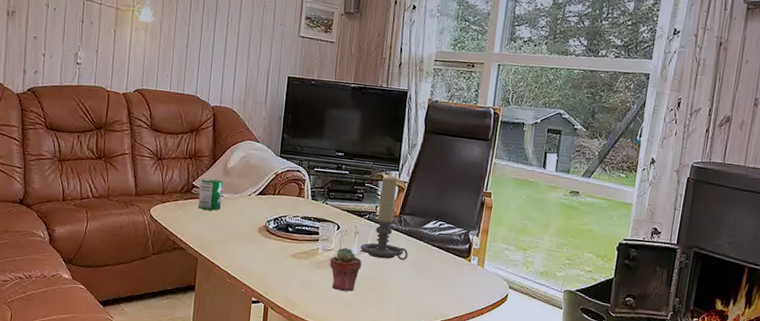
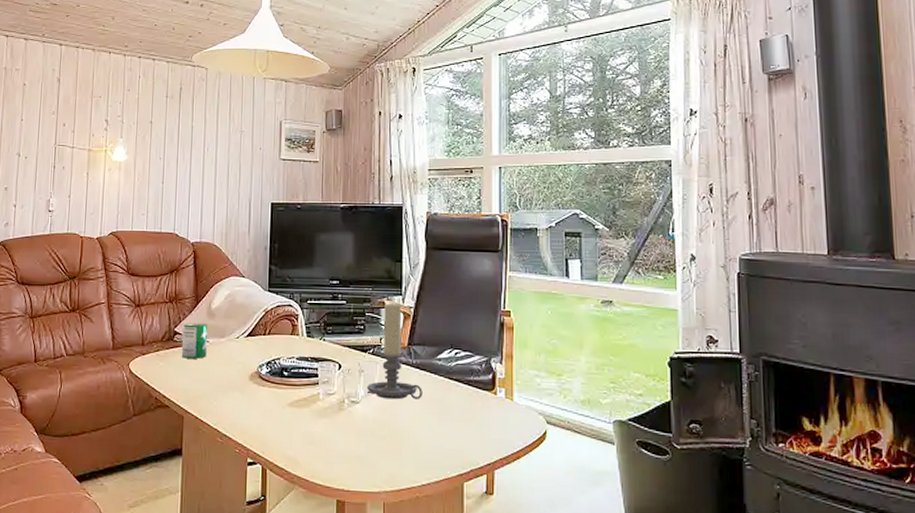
potted succulent: present [329,247,362,291] -> none [333,390,370,442]

